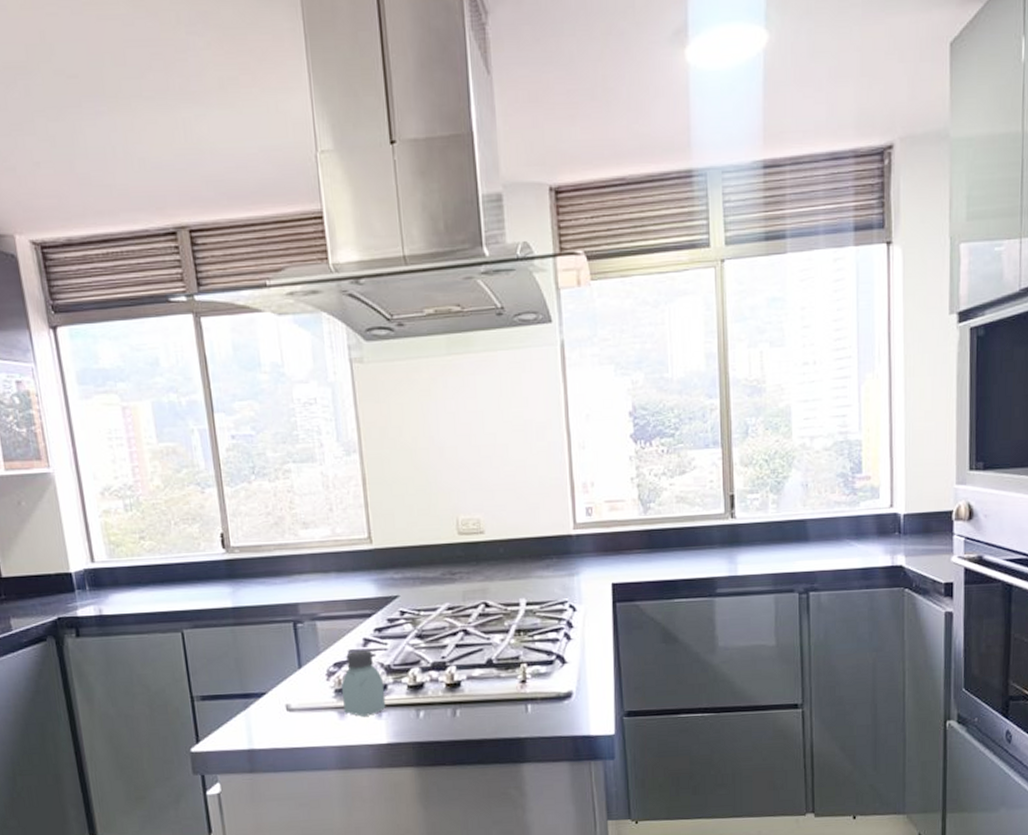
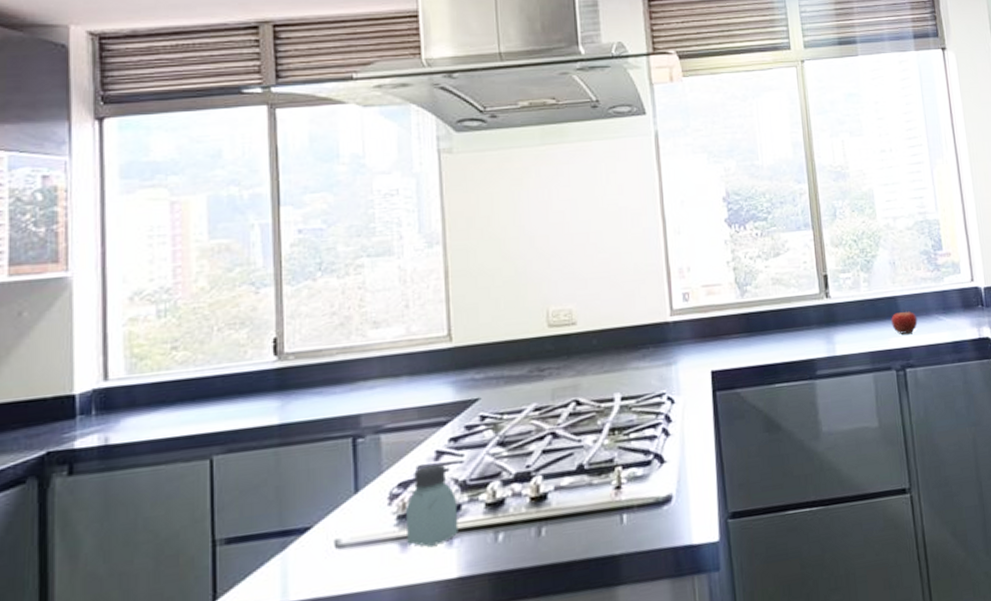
fruit: none [798,532,827,558] -> present [891,308,918,334]

